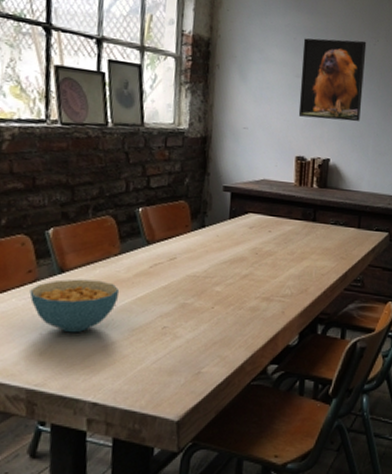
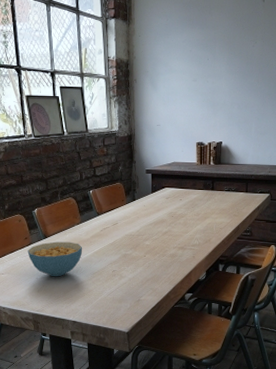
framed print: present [298,38,367,122] -> none [196,44,247,112]

